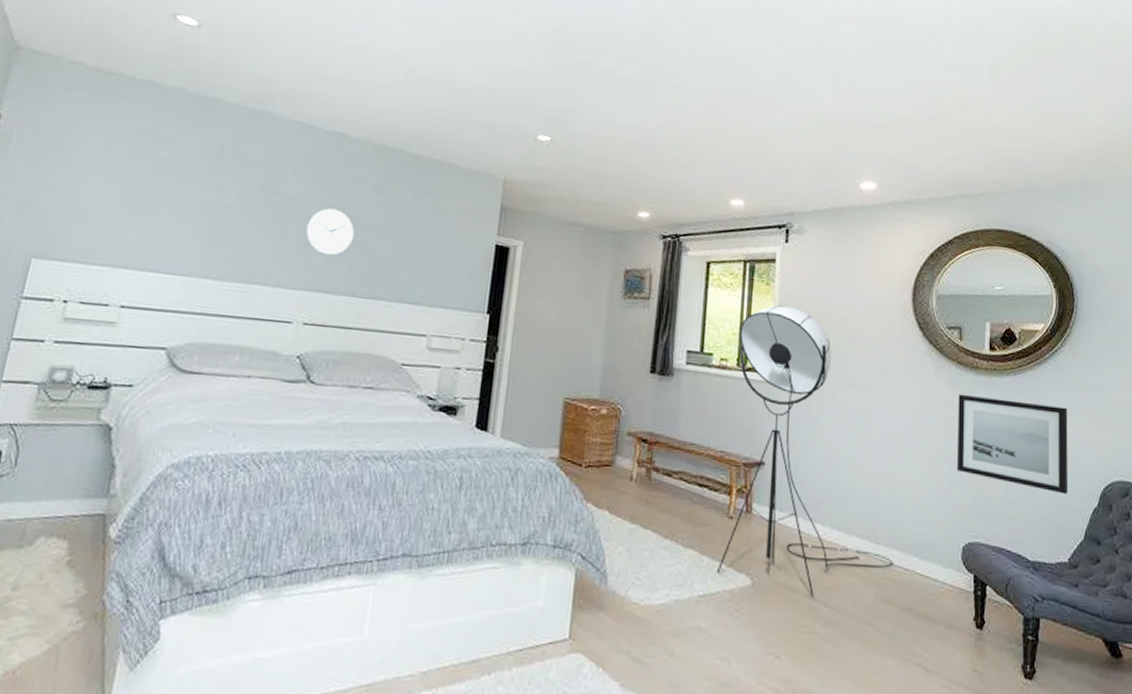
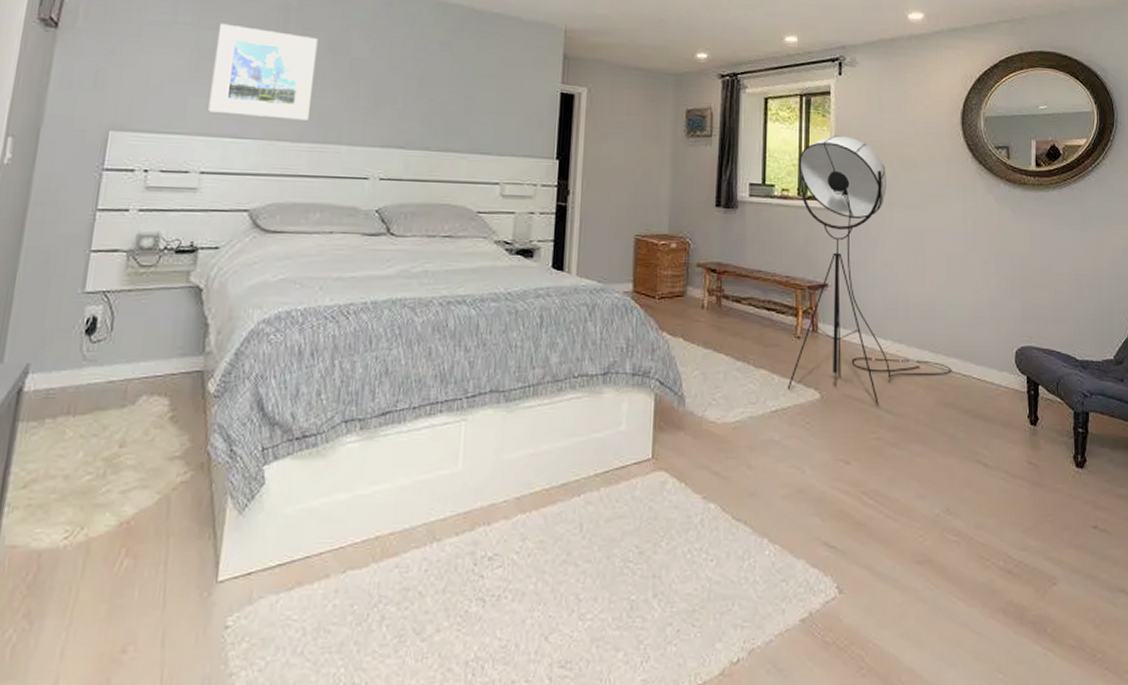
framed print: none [134,155,252,259] -> present [208,23,318,121]
wall clock: present [305,208,355,256] -> none [375,66,423,112]
wall art: present [956,393,1069,495] -> none [1007,209,1113,297]

